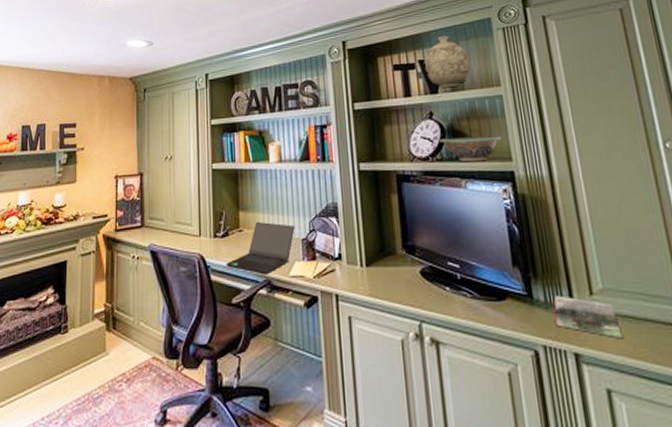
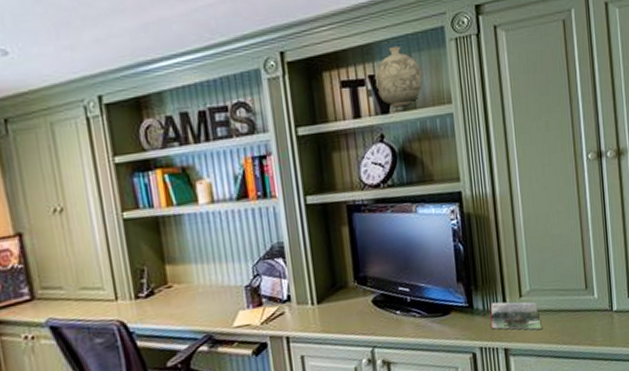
laptop: present [226,222,295,275] -> none [155,272,236,330]
decorative bowl: present [440,136,503,163] -> none [391,156,452,187]

